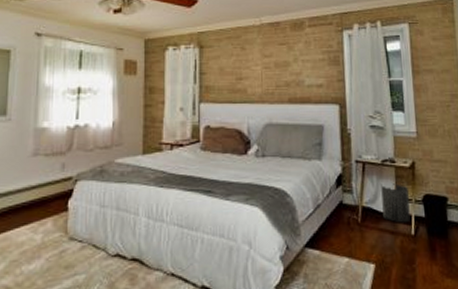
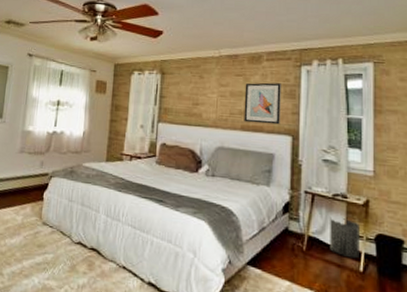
wall art: none [289,50,327,94] -> present [244,82,281,125]

